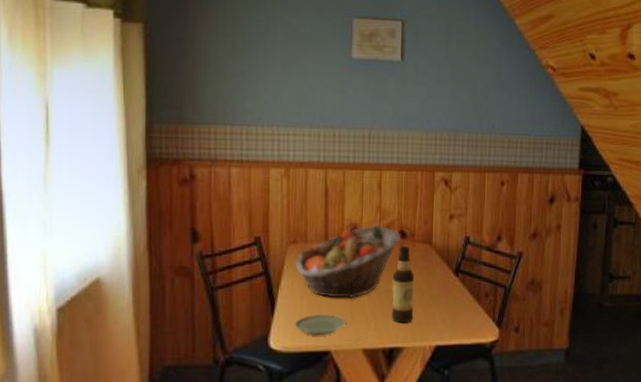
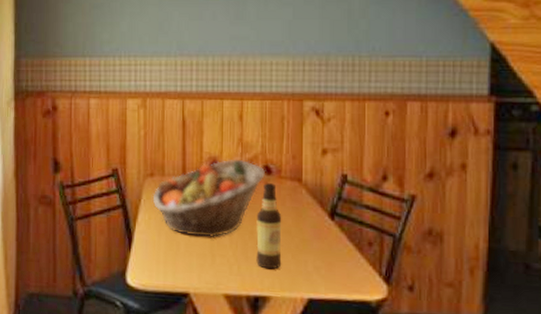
plate: present [294,314,346,335] -> none [151,252,206,275]

